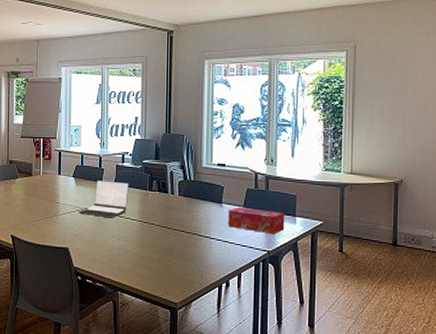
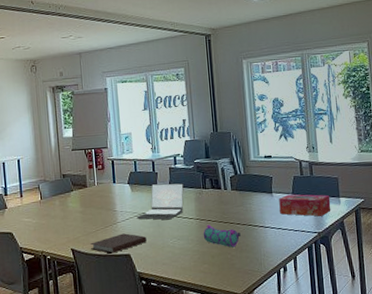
notebook: none [30,226,86,245] -> present [91,233,147,254]
pencil case: none [144,228,184,255] -> present [203,225,241,248]

